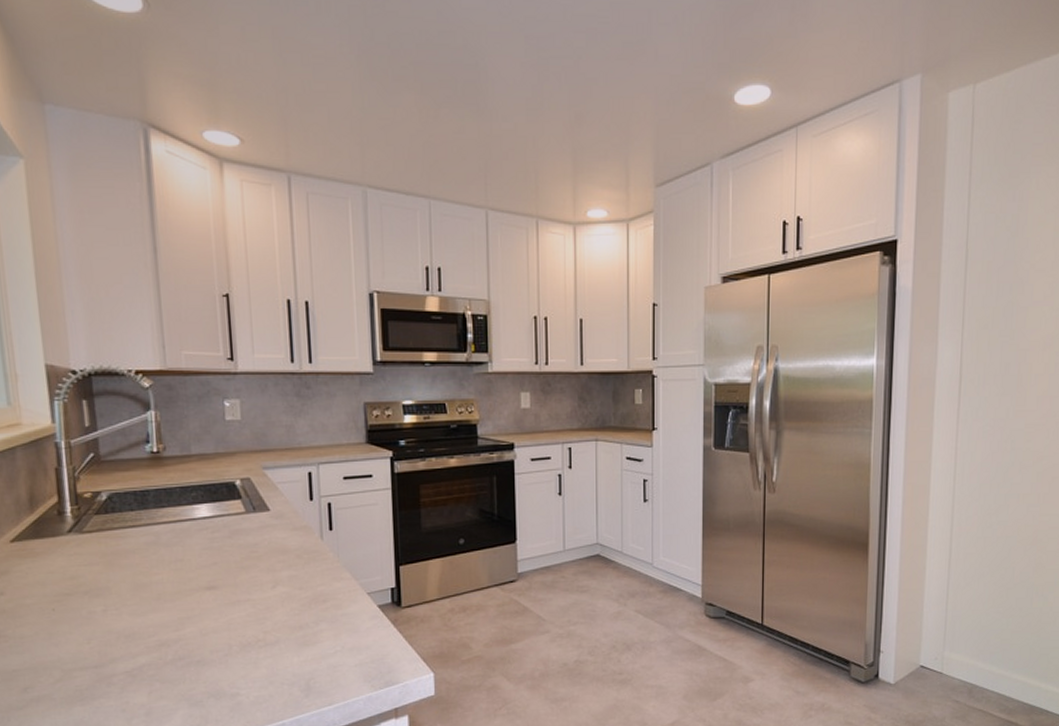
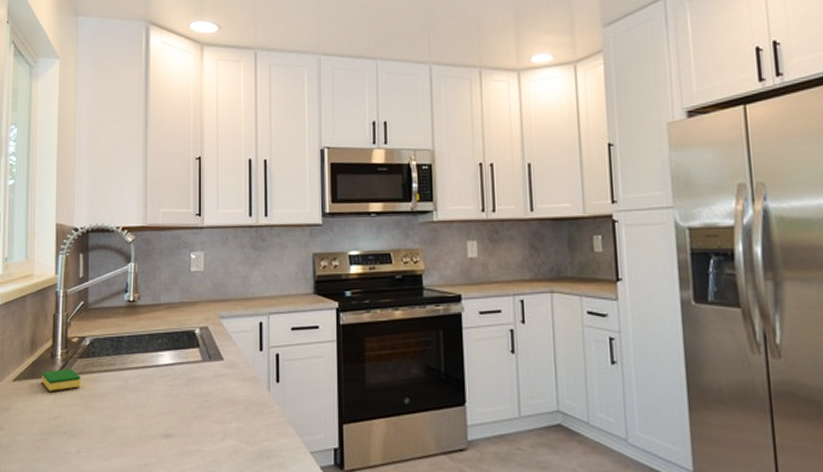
dish sponge: none [48,525,102,551] -> present [41,368,82,391]

